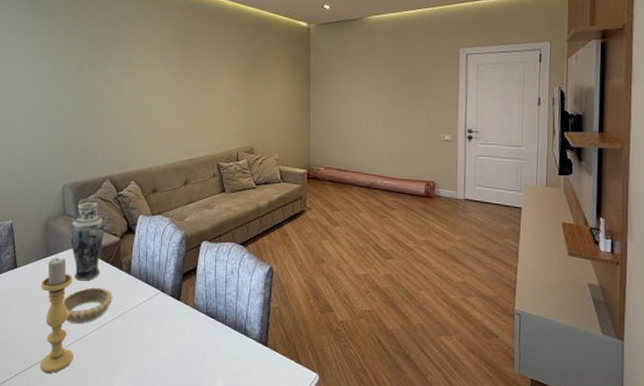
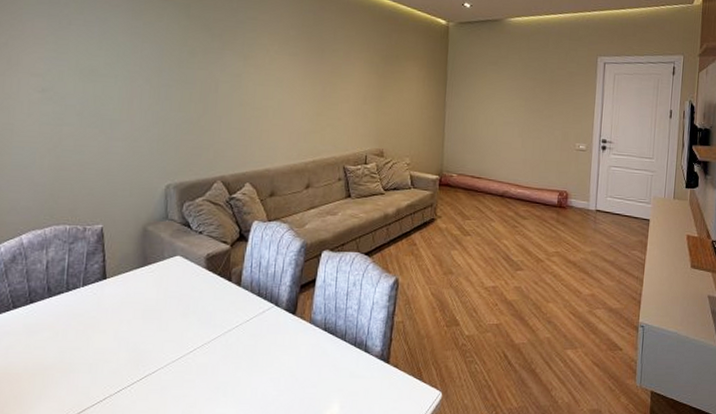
candle holder: present [40,257,74,373] -> none [130,267,173,398]
decorative bowl: present [62,287,113,324] -> none [159,301,219,343]
vase: present [70,202,104,281] -> none [172,205,213,294]

